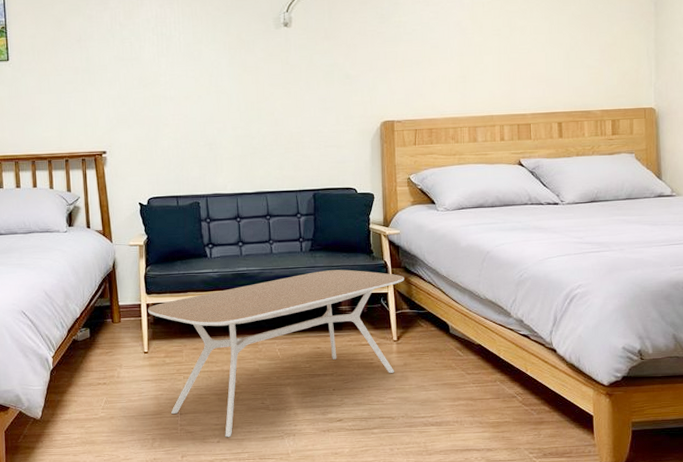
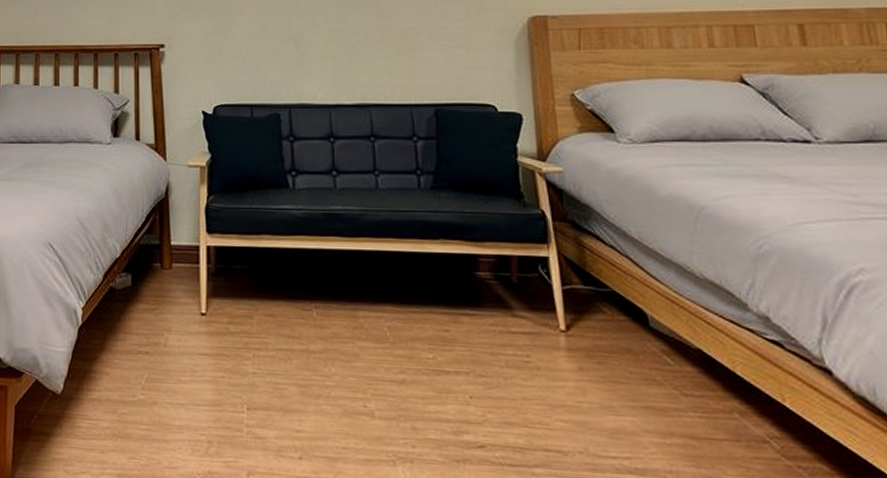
coffee table: present [148,269,404,437] -> none [208,218,573,453]

